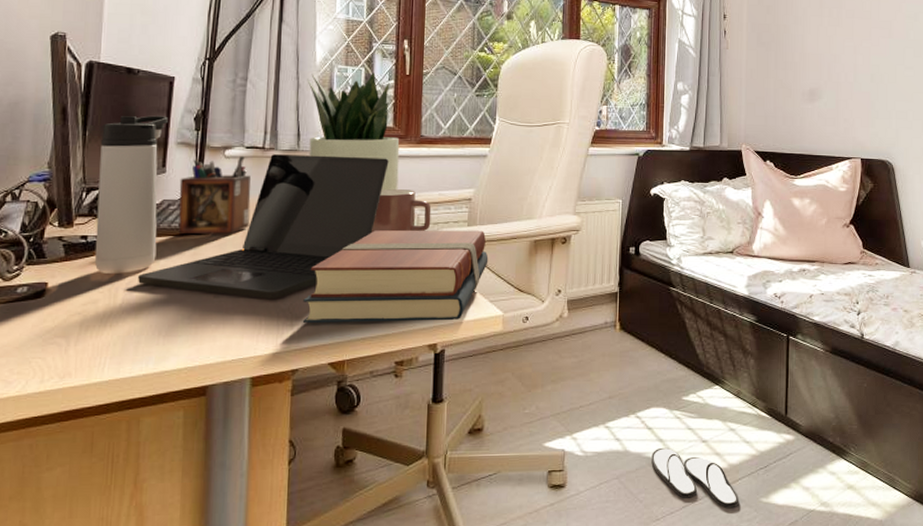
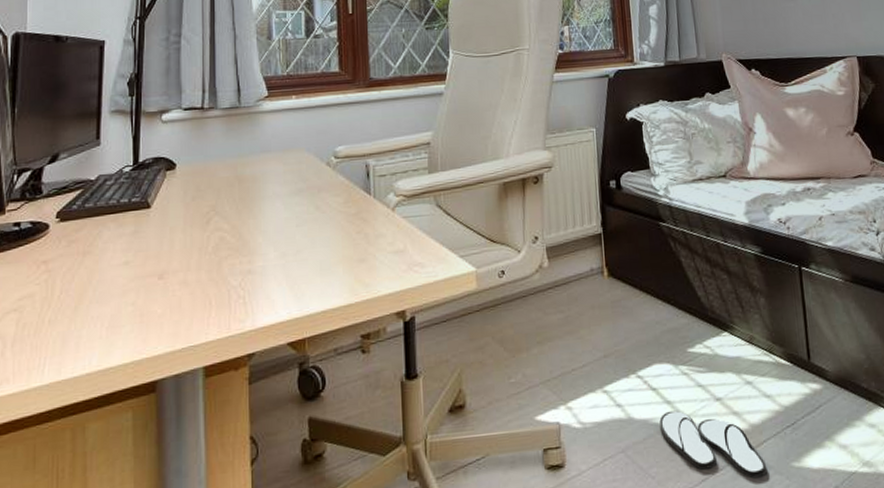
thermos bottle: present [94,115,168,274] -> none [29,83,100,263]
laptop: present [138,154,389,300] -> none [76,106,338,276]
desk organizer: present [178,156,251,235] -> none [115,119,192,212]
books: present [302,229,489,323] -> none [255,177,455,299]
planter: present [307,72,400,191] -> none [244,15,350,143]
mug: present [370,189,432,233] -> none [323,139,388,191]

